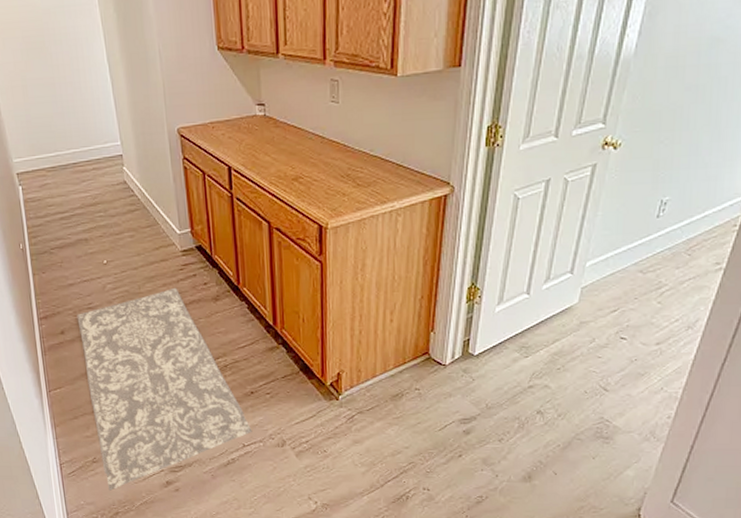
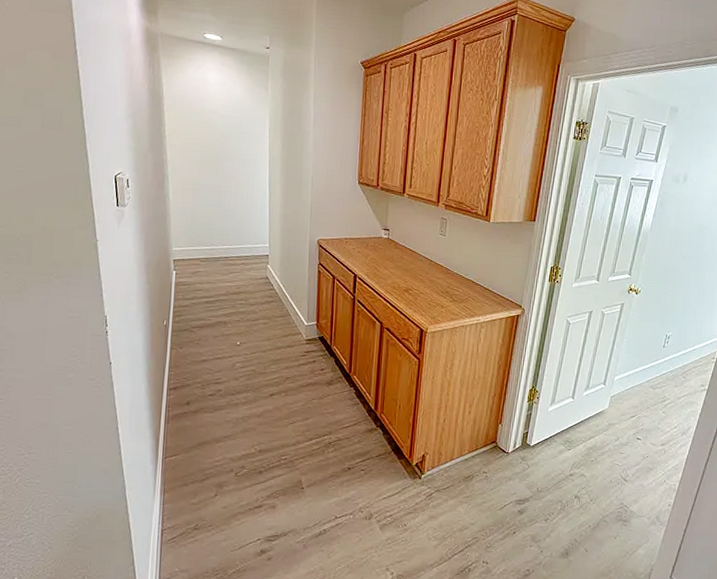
rug: present [77,287,252,491] -> none [203,370,345,558]

